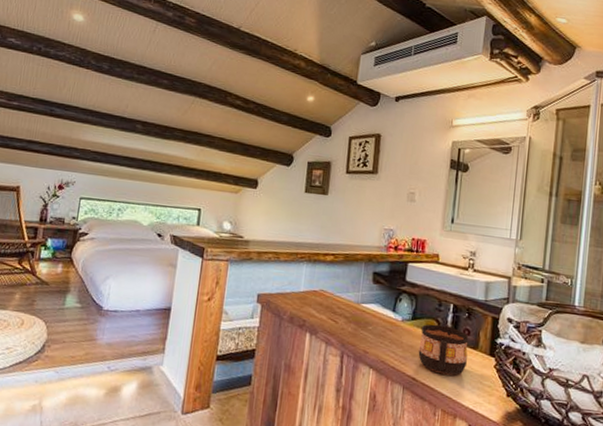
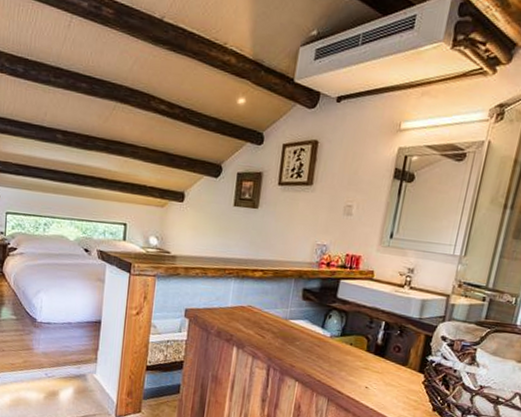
cup: present [418,324,469,376] -> none [345,340,399,390]

